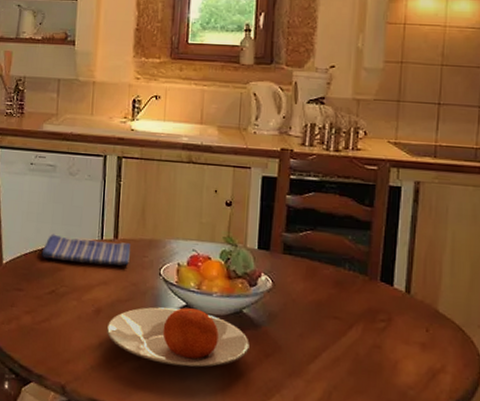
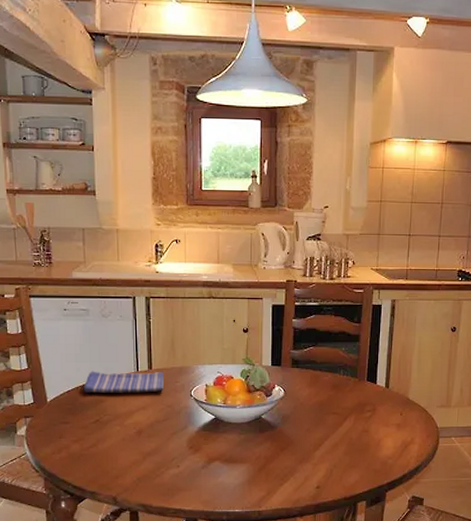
plate: present [106,307,249,367] -> none [148,420,268,467]

